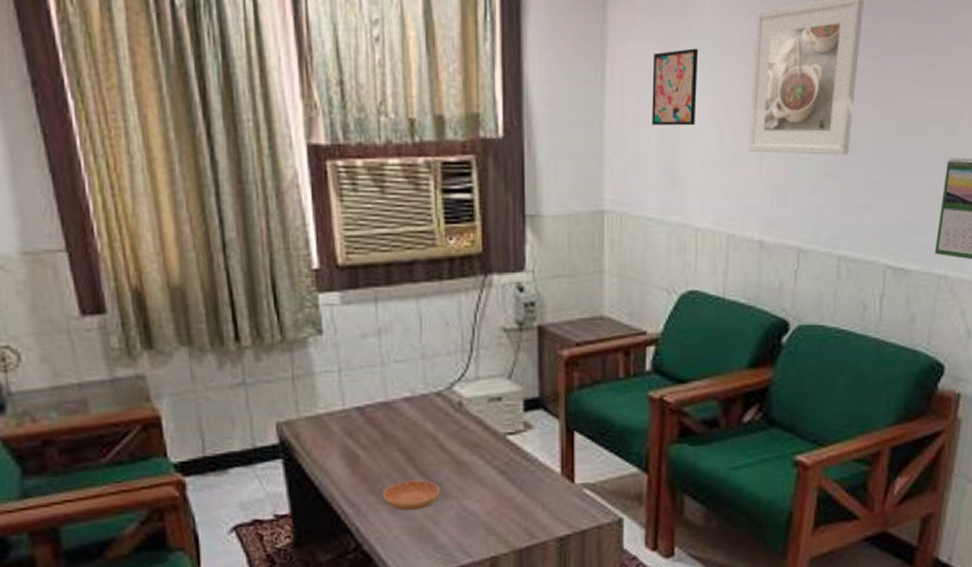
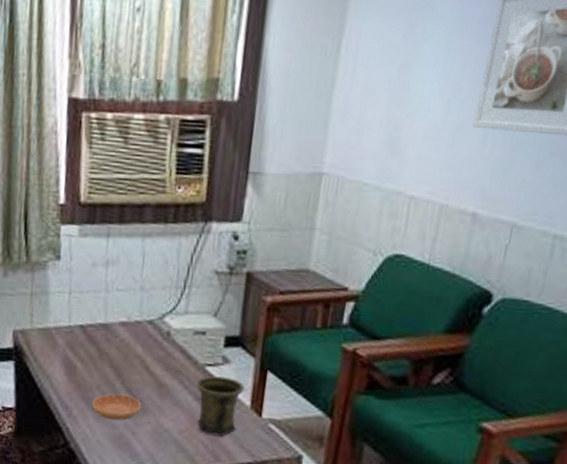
mug: none [498,444,552,512] -> present [196,376,245,437]
wall art: present [652,48,699,126] -> none [379,26,436,100]

